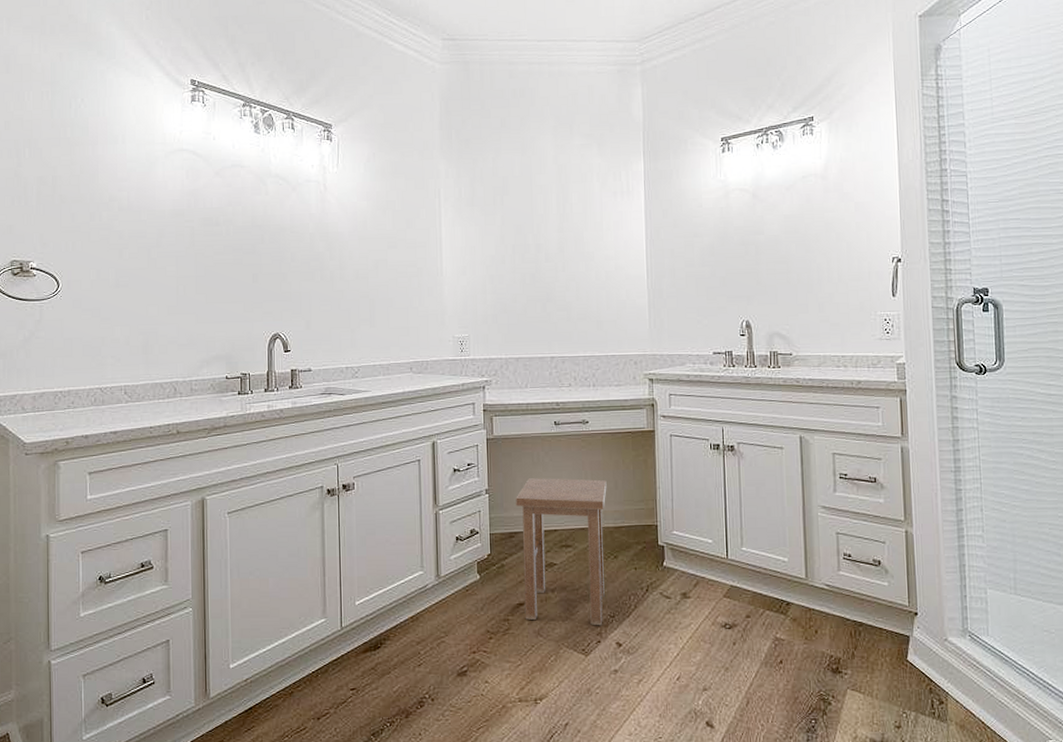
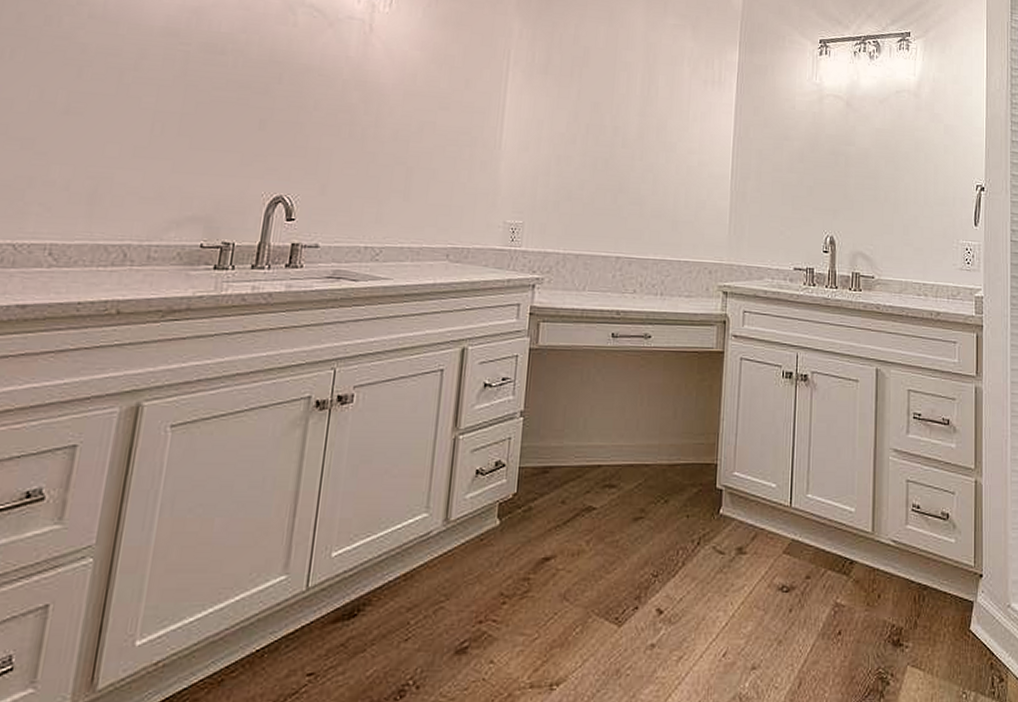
stool: present [516,478,607,626] -> none [550,400,665,588]

